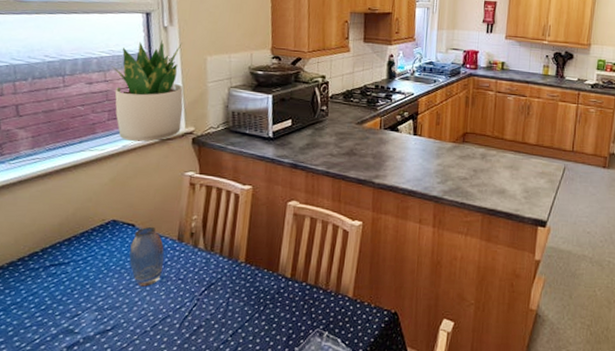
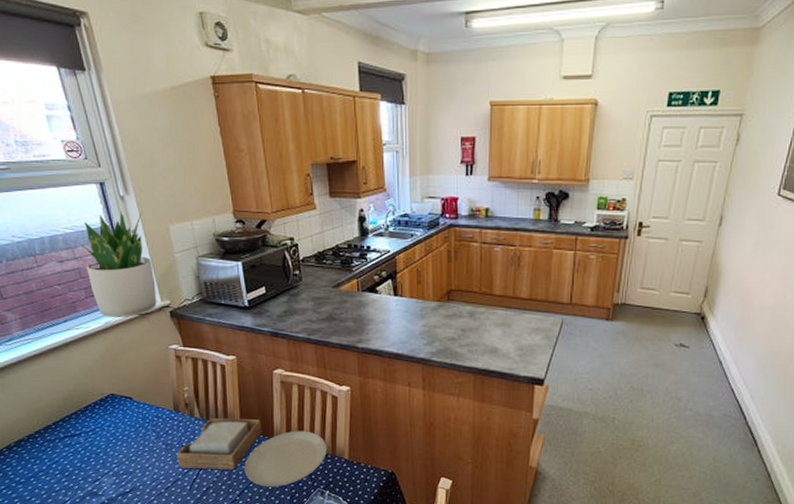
vase: present [129,226,165,287] -> none [132,398,166,454]
napkin holder: none [171,250,268,308] -> present [177,418,262,471]
plate: none [241,265,332,327] -> present [244,430,326,488]

